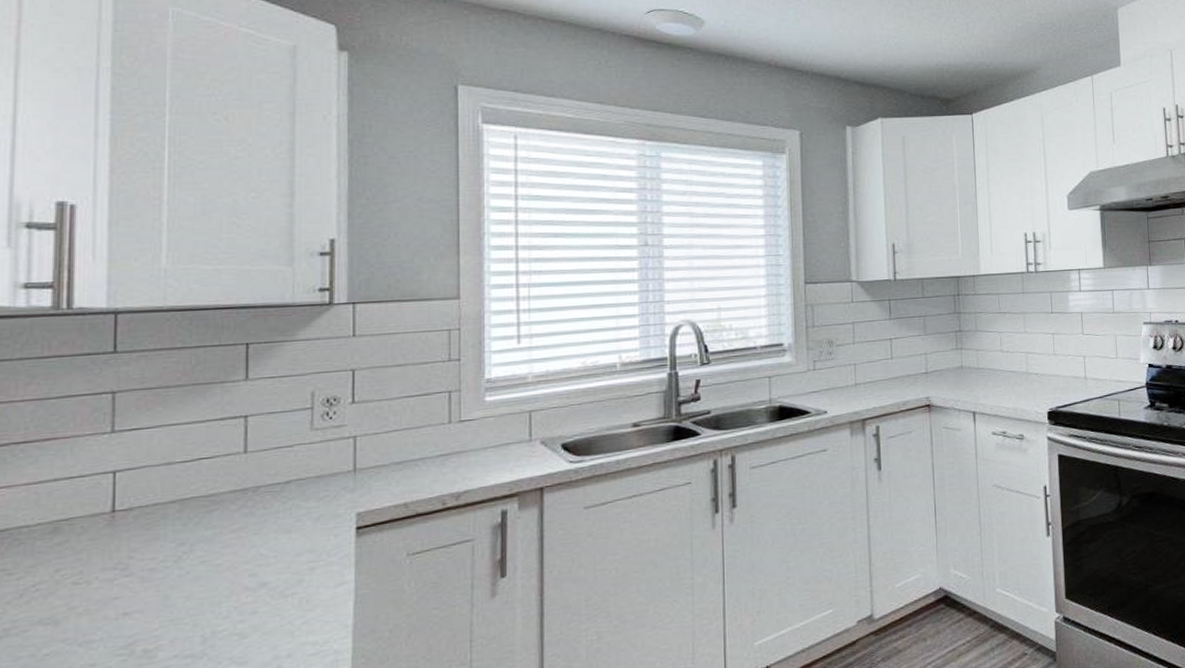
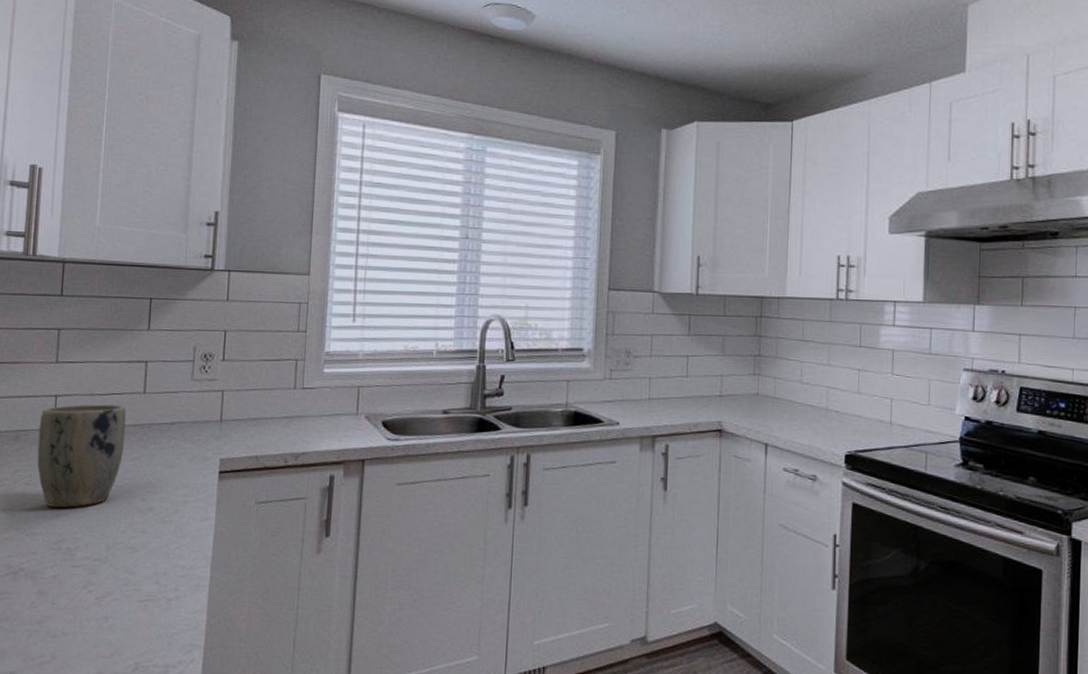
plant pot: none [89,470,220,606] -> present [37,404,126,508]

